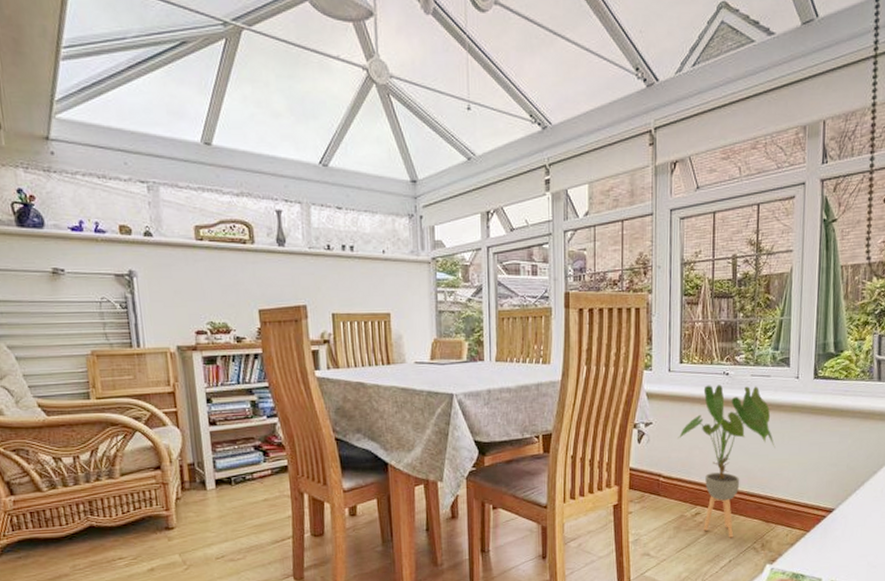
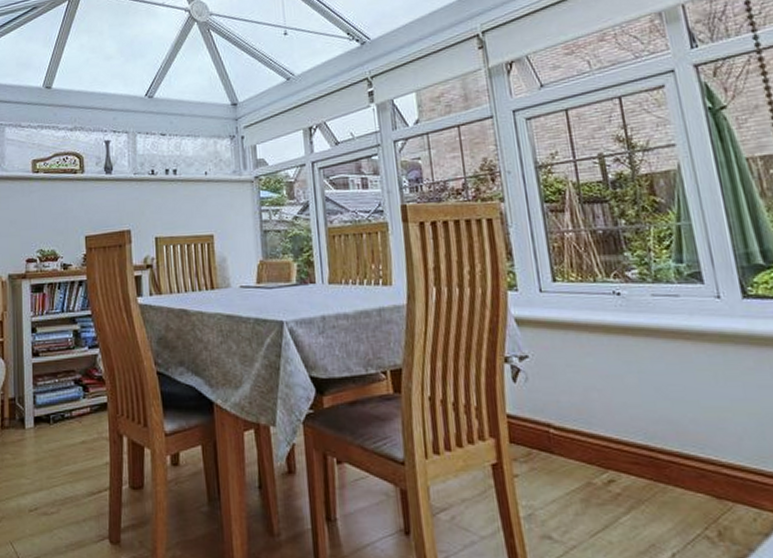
house plant: present [677,385,775,538] -> none [565,307,707,519]

